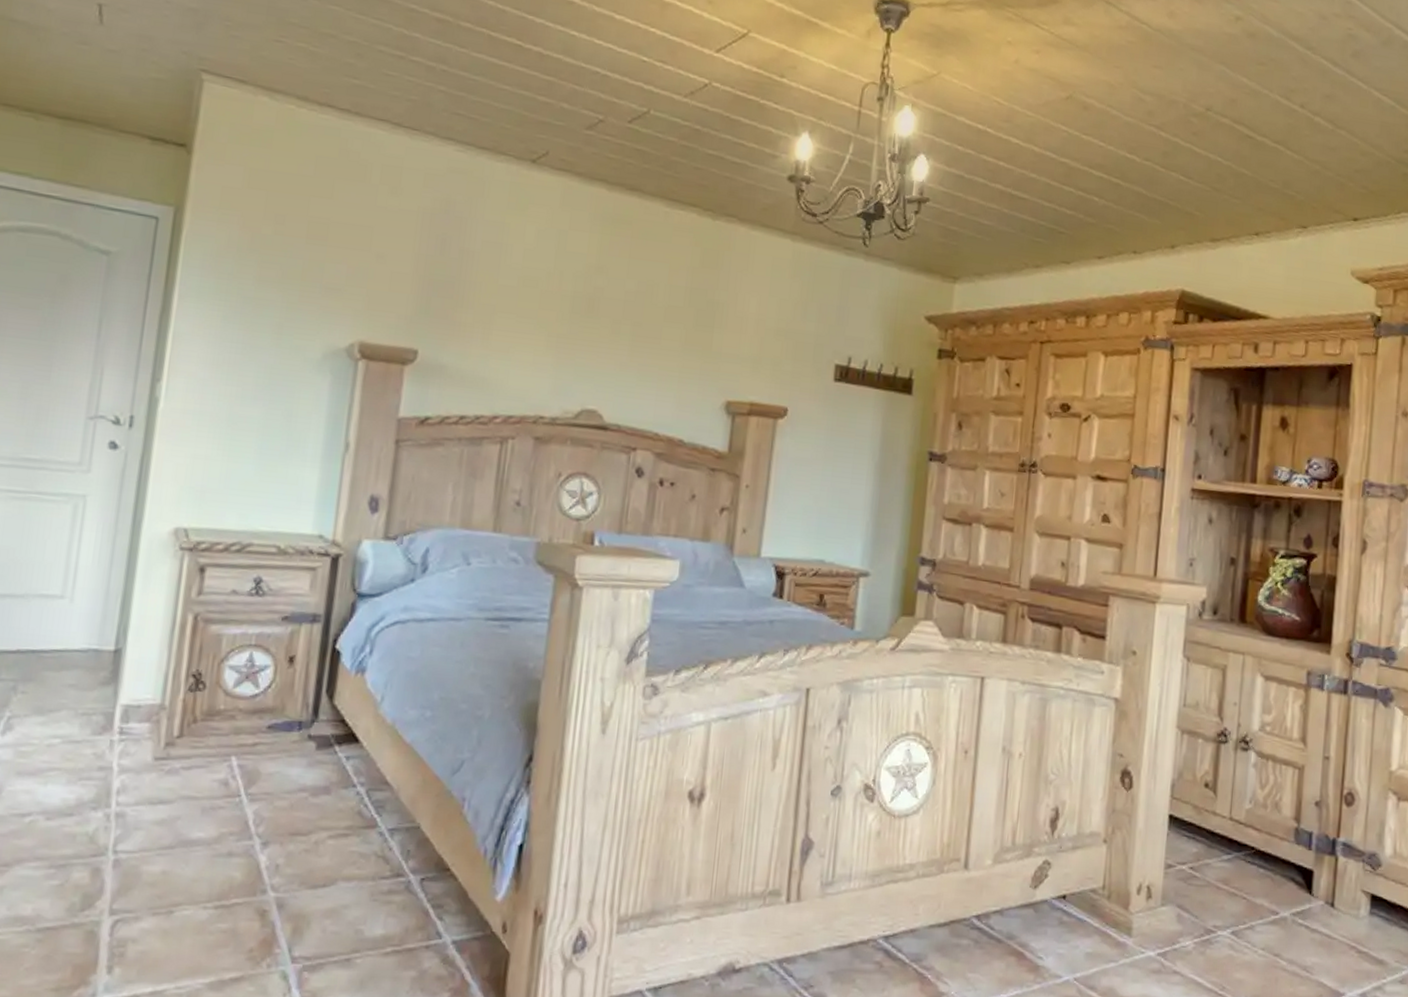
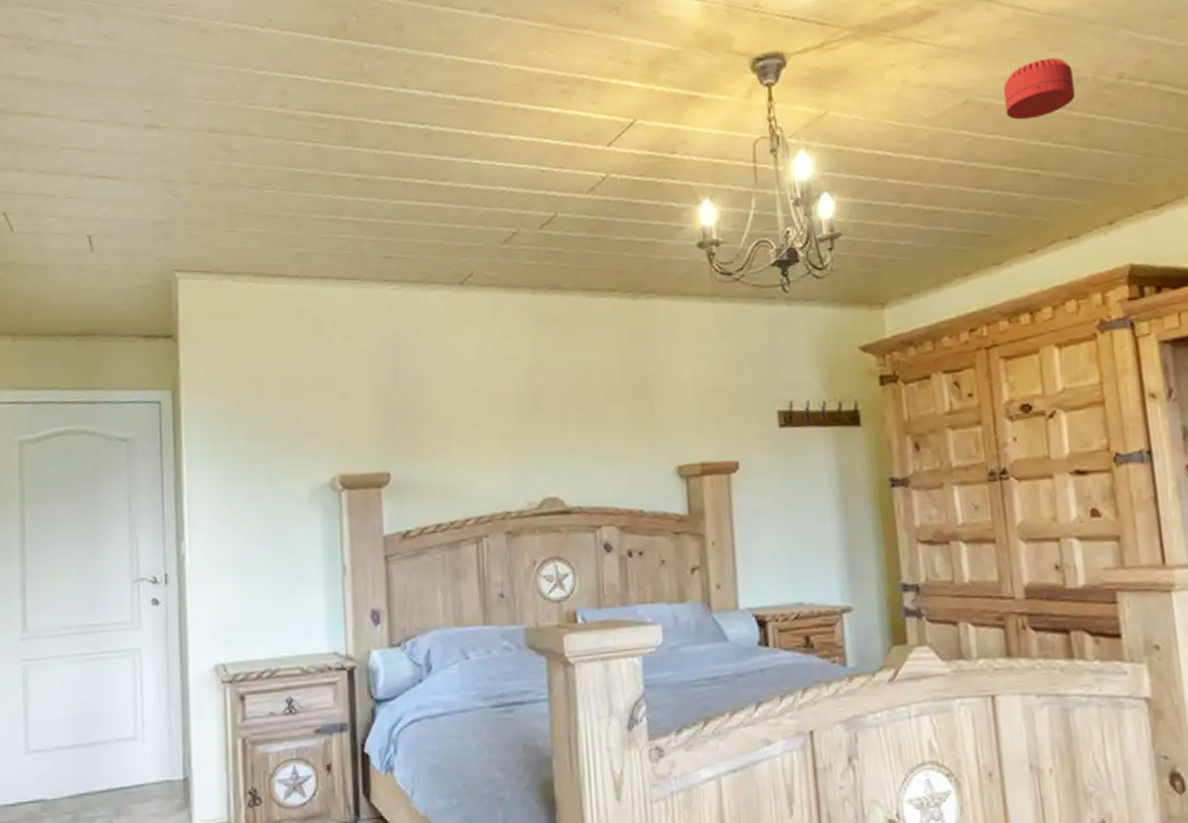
smoke detector: none [1102,73,1168,130] -> present [1003,58,1075,120]

